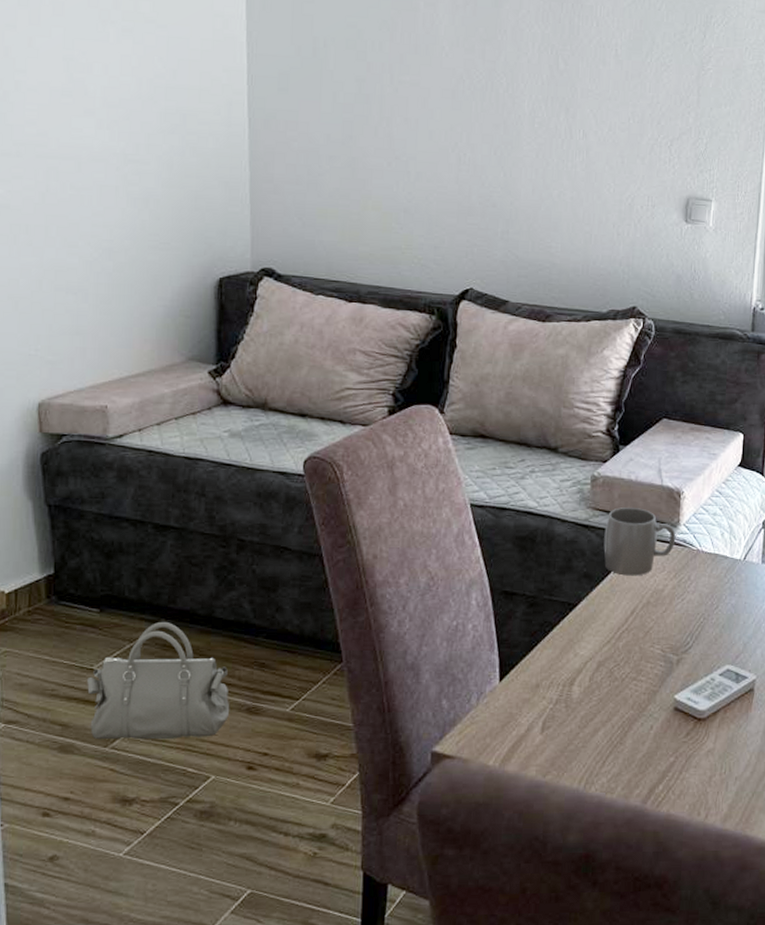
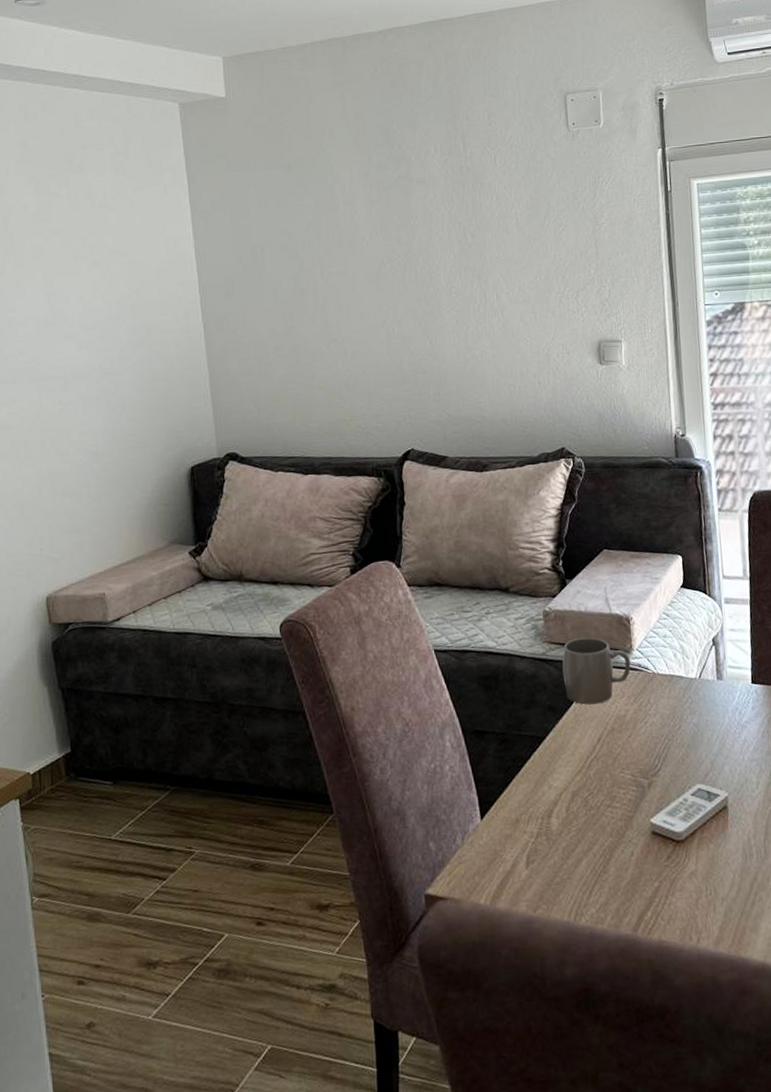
shoulder bag: present [87,621,230,740] -> none [107,788,236,907]

